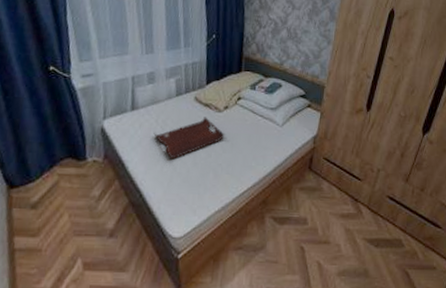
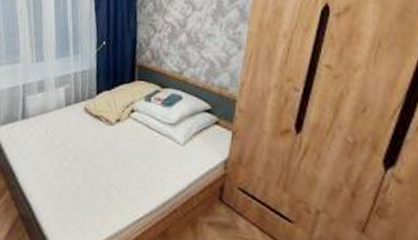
serving tray: present [153,117,225,160] -> none [43,129,118,174]

